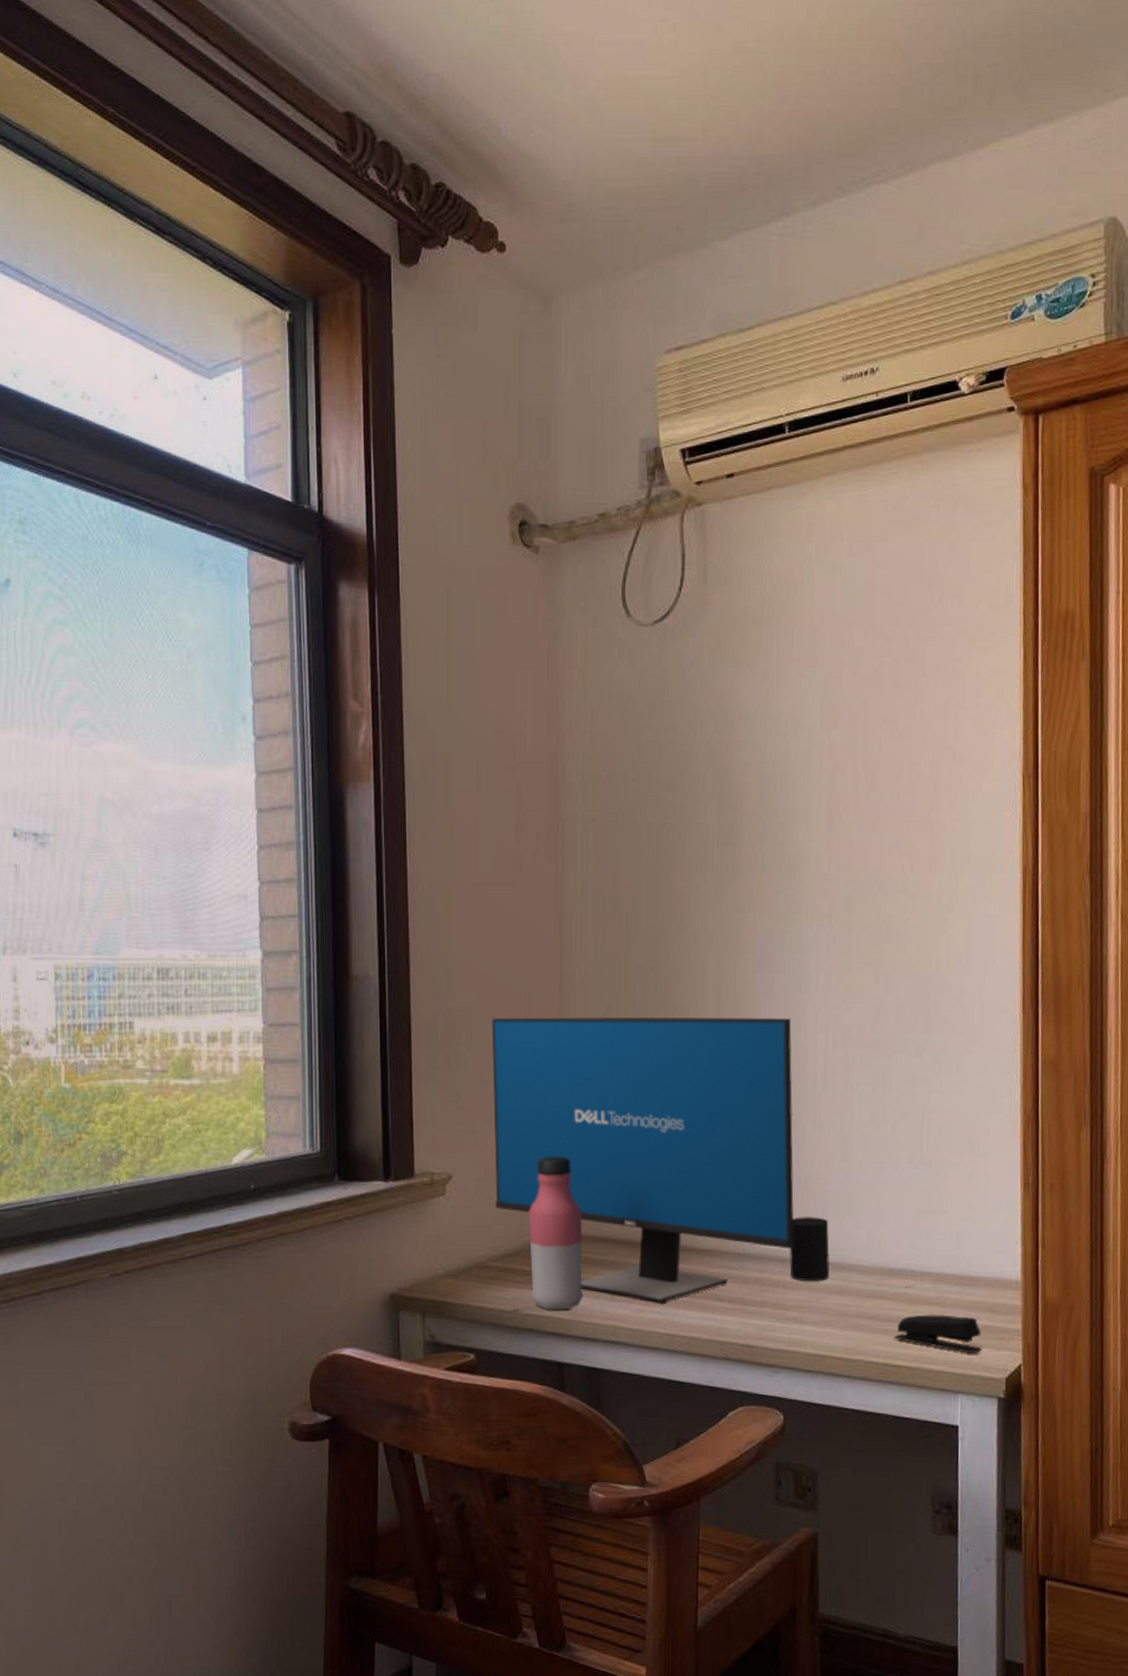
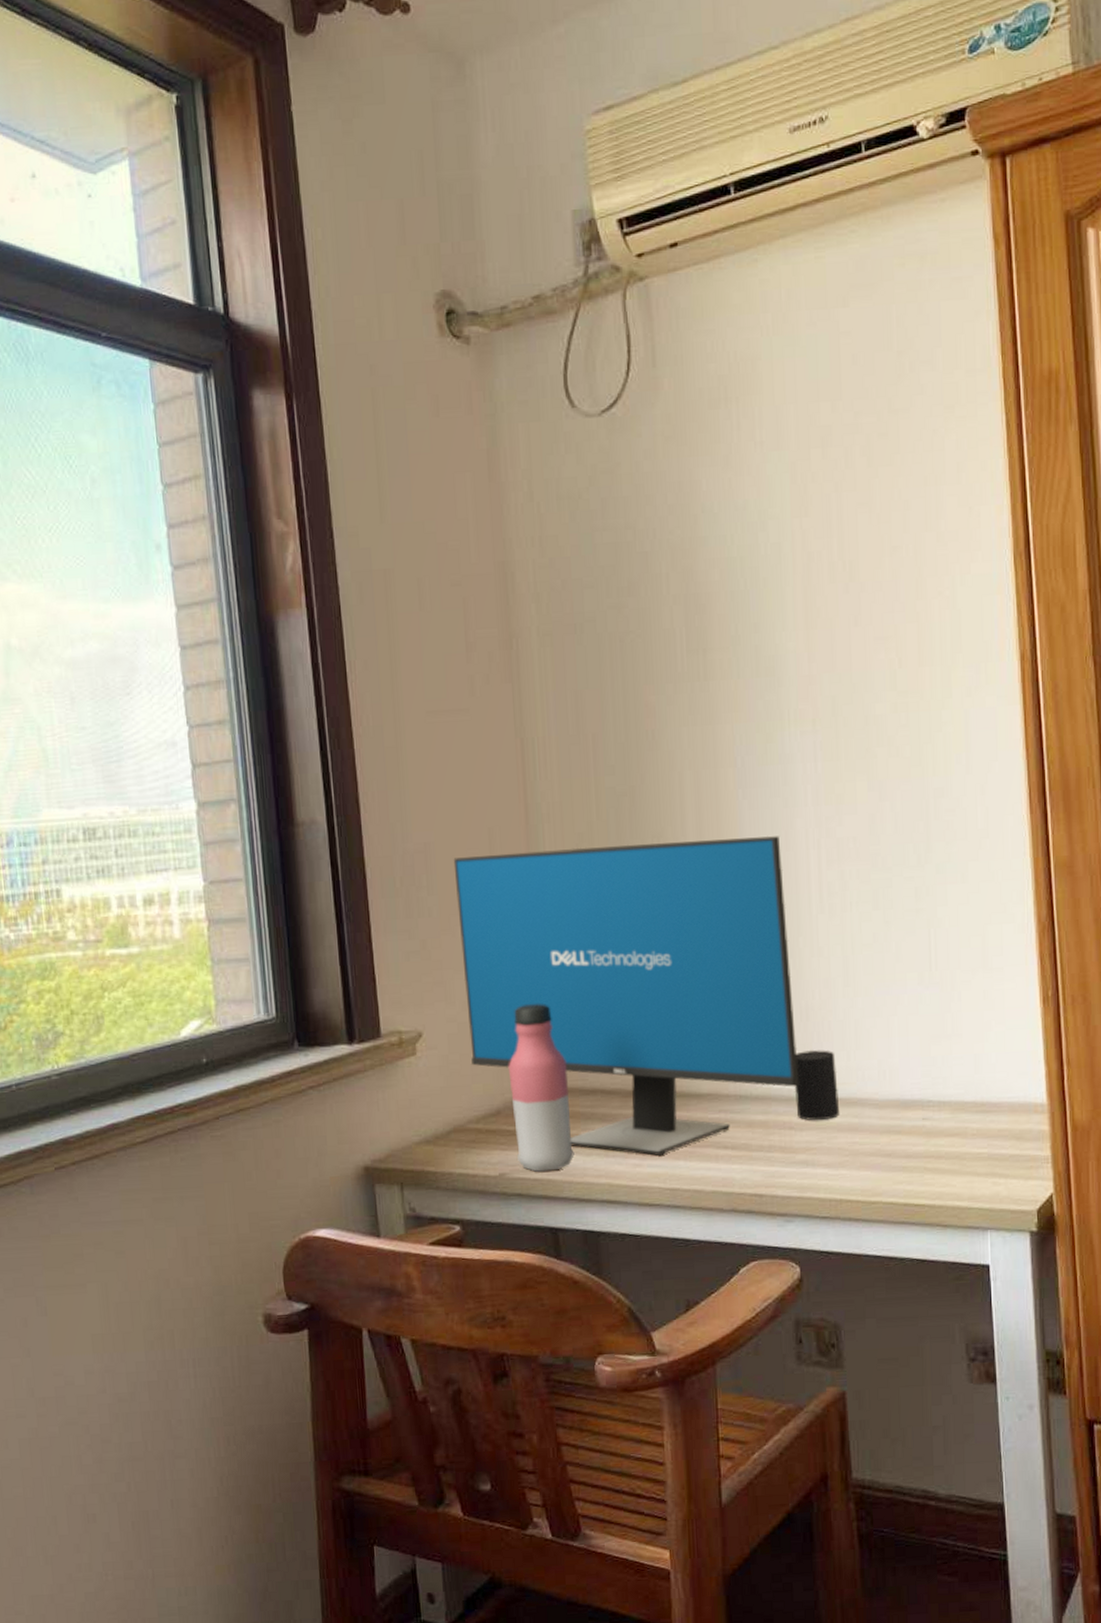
stapler: present [894,1314,982,1353] -> none [913,1146,1010,1186]

